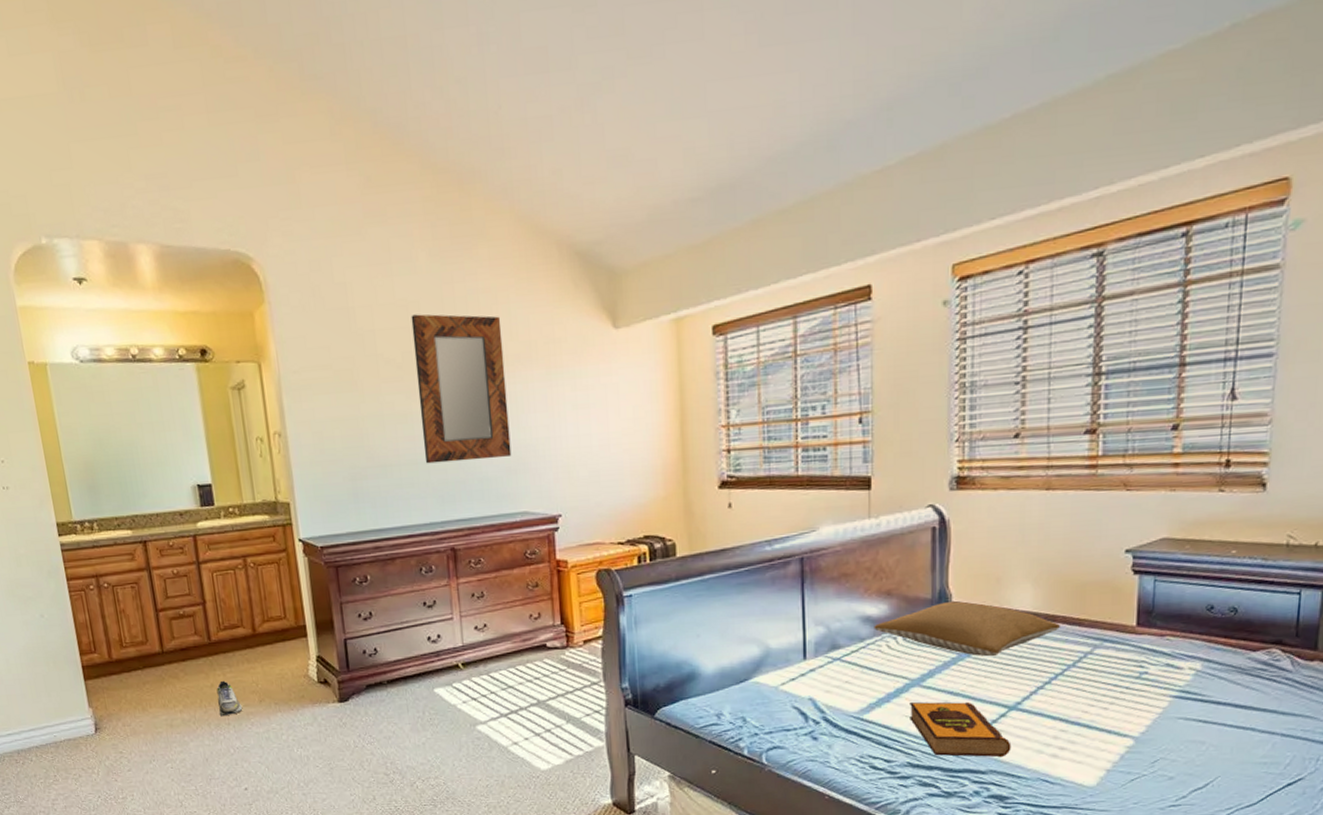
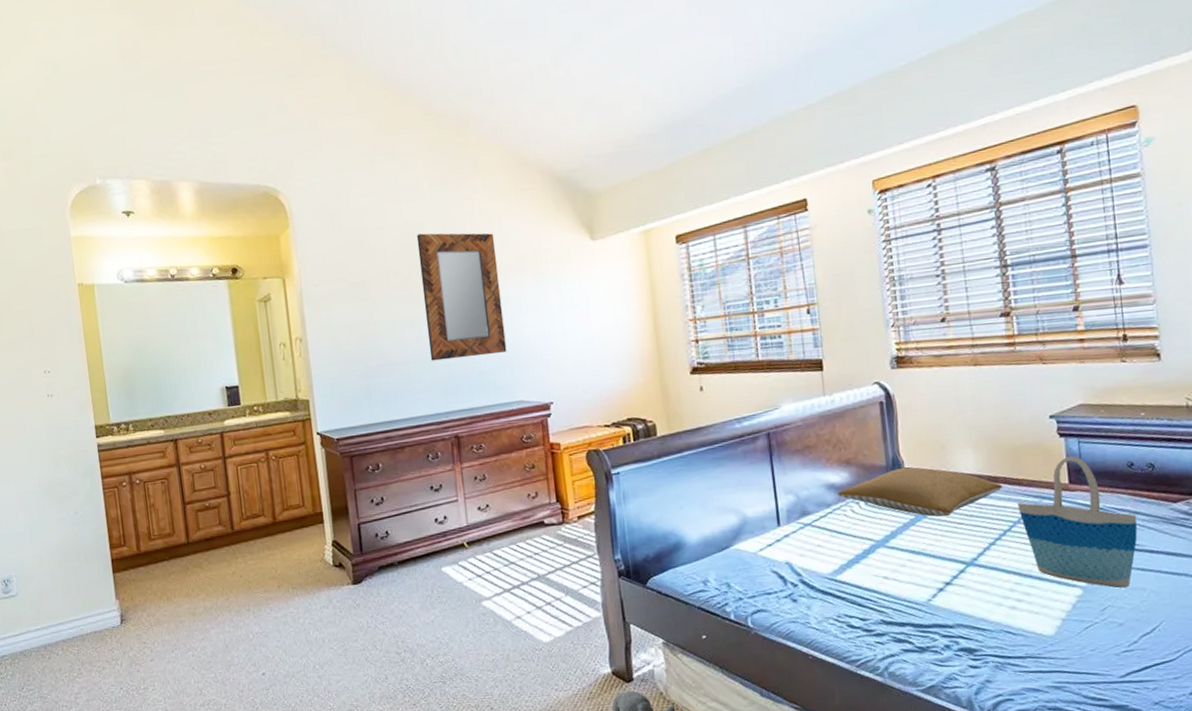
shoe: present [216,680,243,717] -> none [238,568,262,603]
hardback book: present [910,701,1011,758] -> none [877,559,974,612]
tote bag: none [1074,595,1208,741] -> present [1017,455,1138,589]

